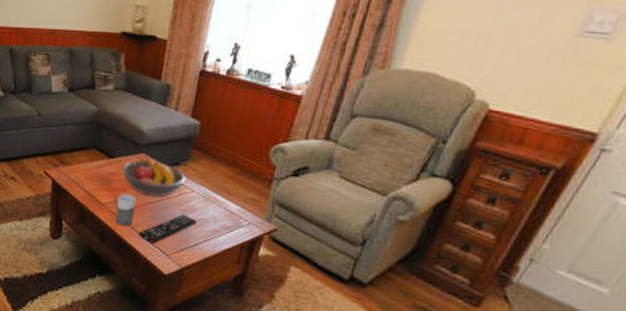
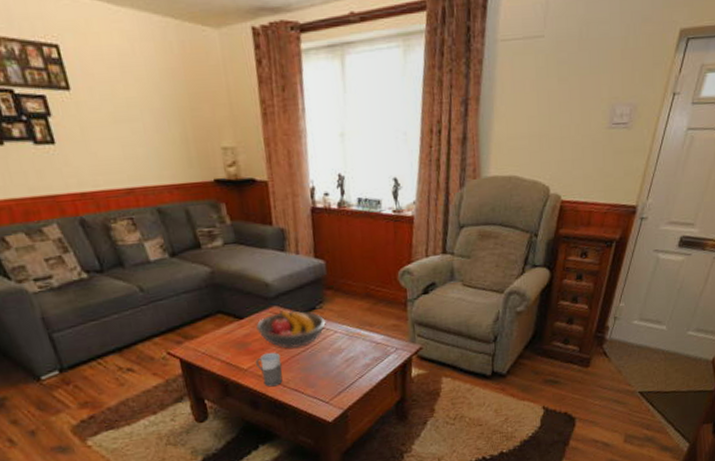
remote control: present [138,213,197,244] -> none [292,357,348,396]

